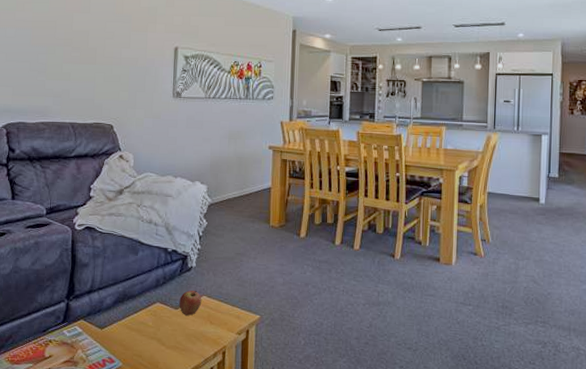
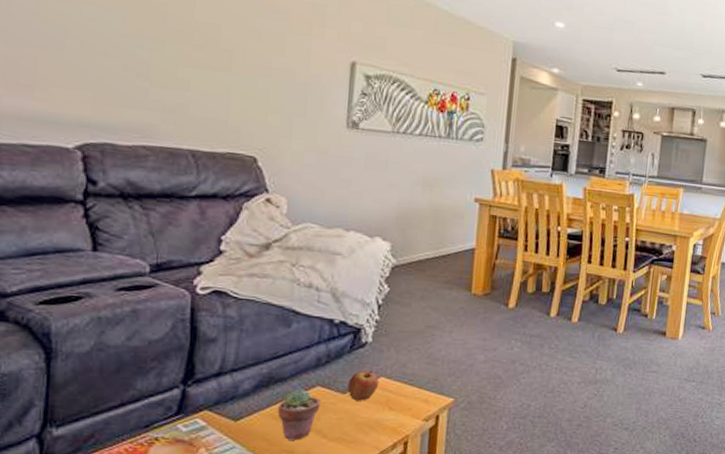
potted succulent: none [130,304,160,347] -> present [277,389,320,440]

